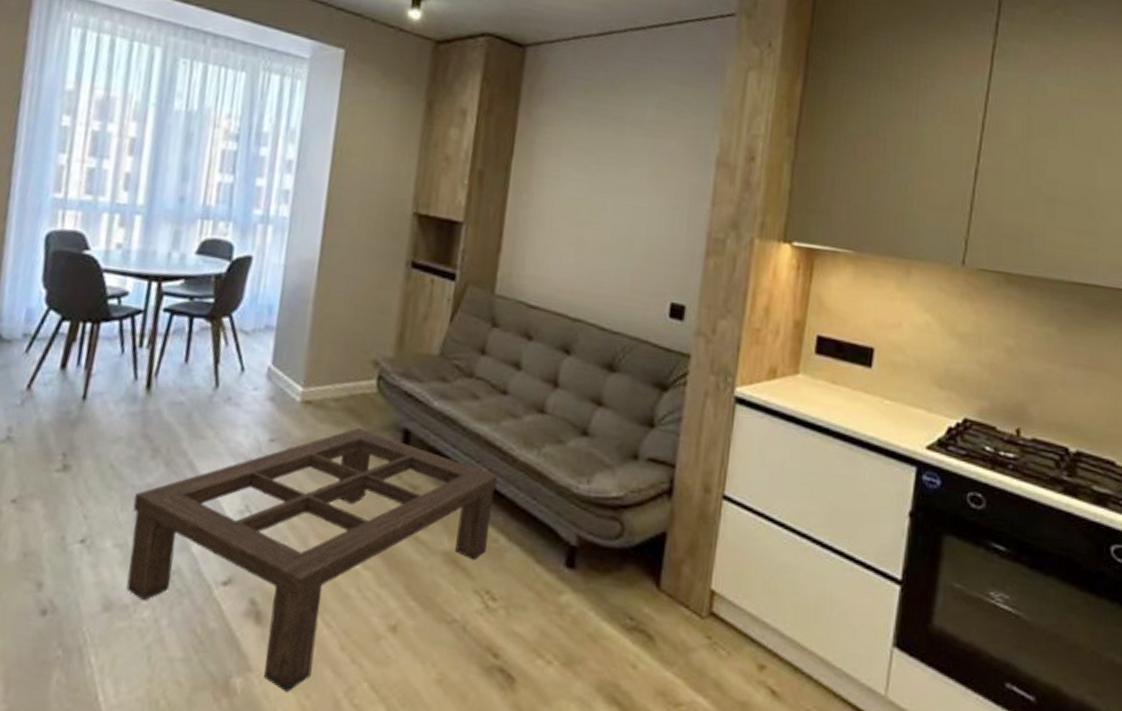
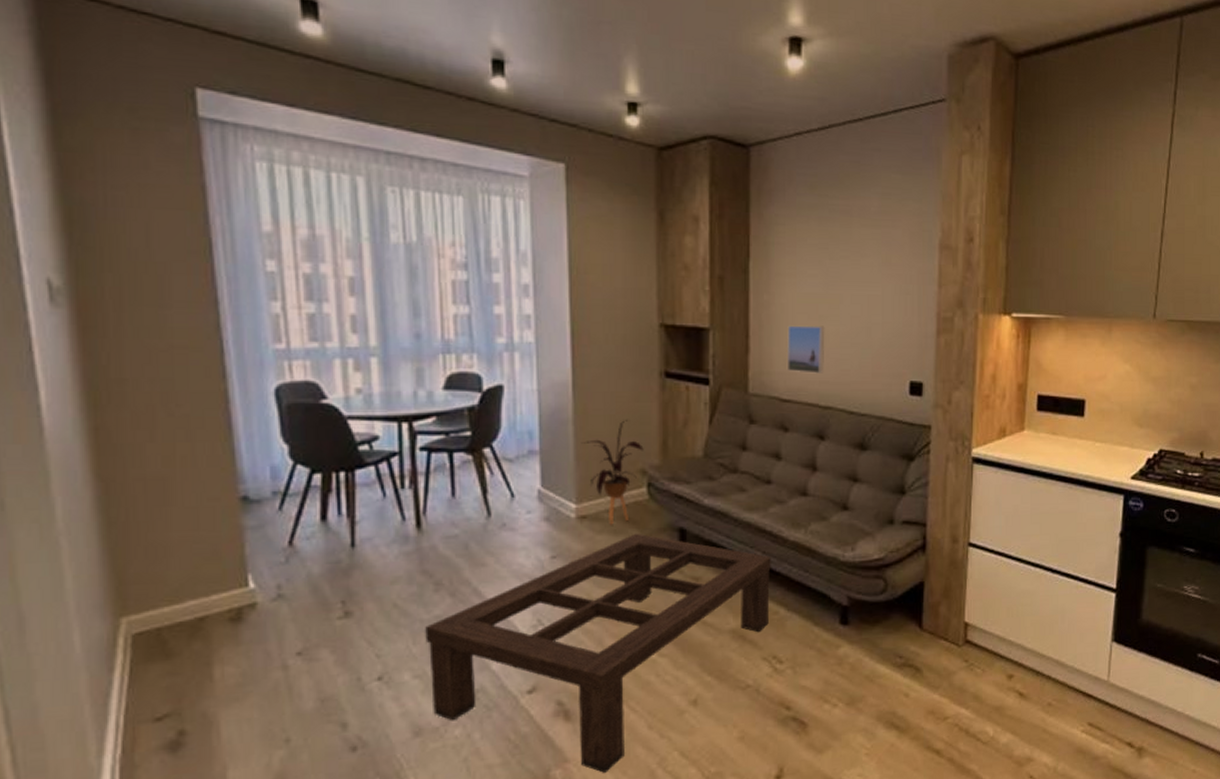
house plant: none [318,306,380,415] -> present [581,420,644,525]
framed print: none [539,228,584,283] -> present [787,325,825,374]

